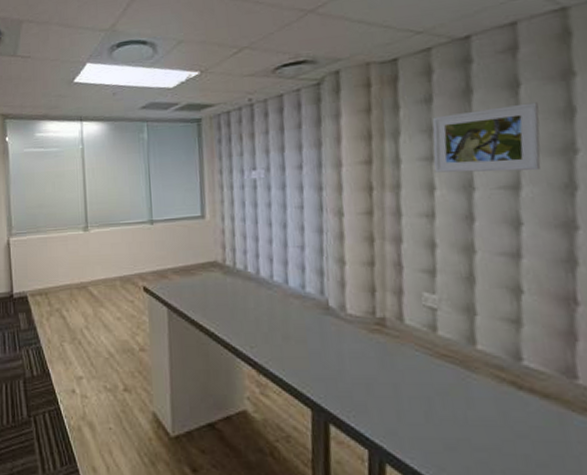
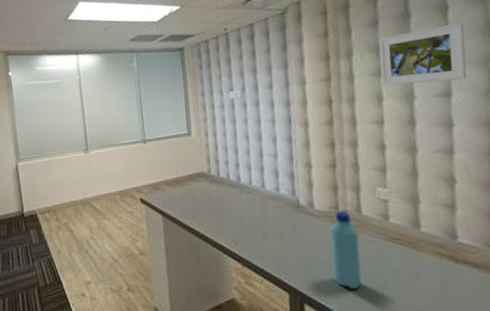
water bottle: none [364,318,401,411] -> present [330,211,362,289]

